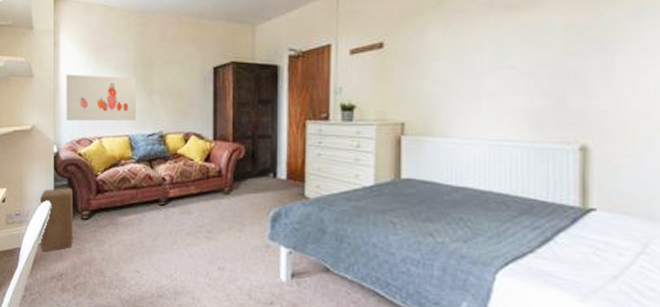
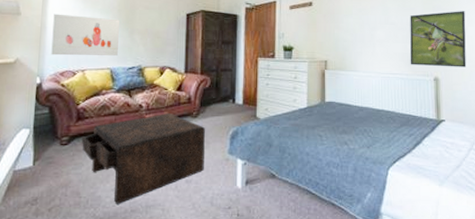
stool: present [39,188,74,252] -> none [15,116,53,178]
coffee table: none [102,188,240,288] -> present [81,113,205,204]
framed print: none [538,42,645,131] -> present [410,11,467,67]

